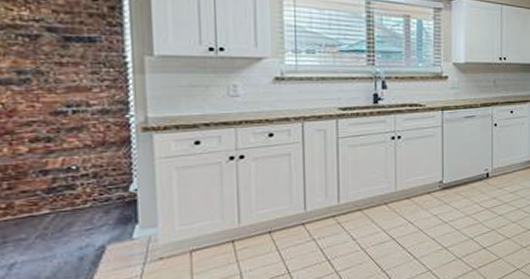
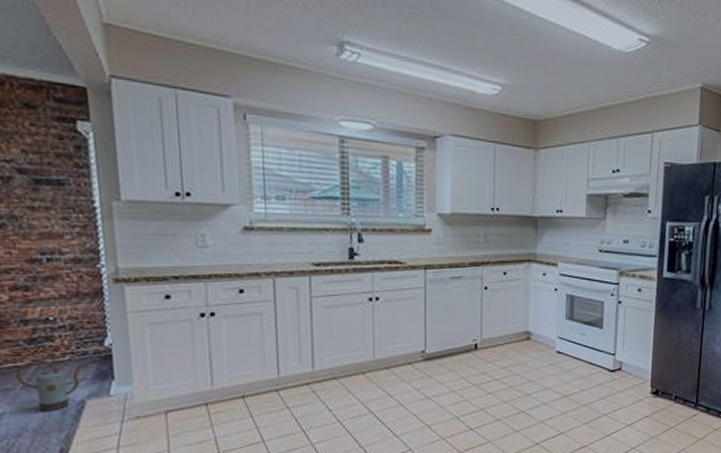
watering can: none [30,208,105,260] -> present [15,359,83,412]

